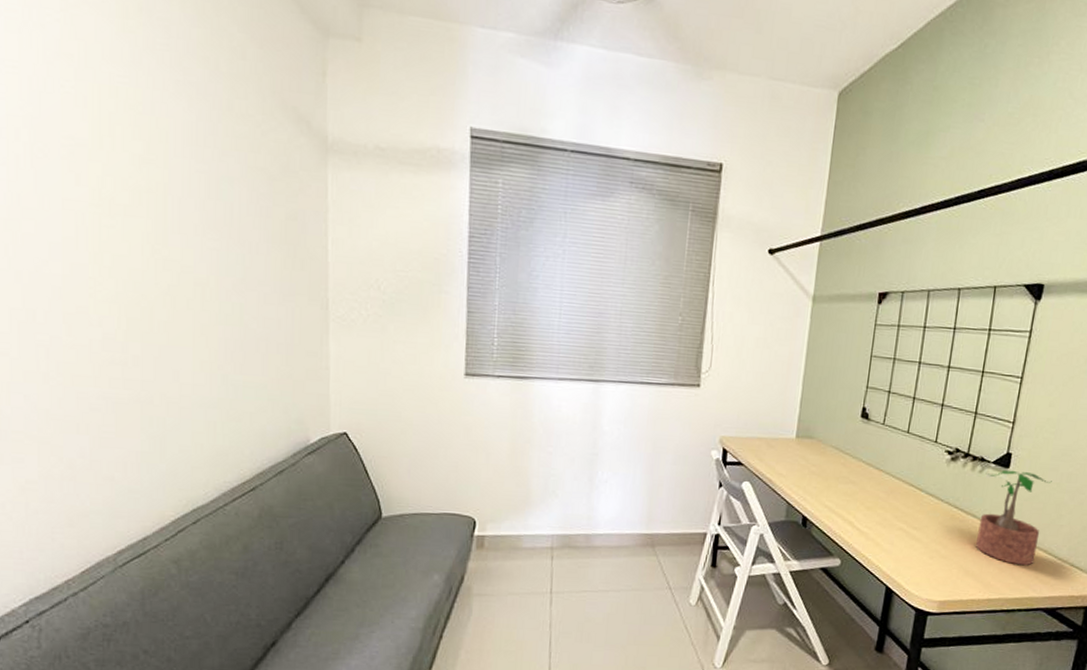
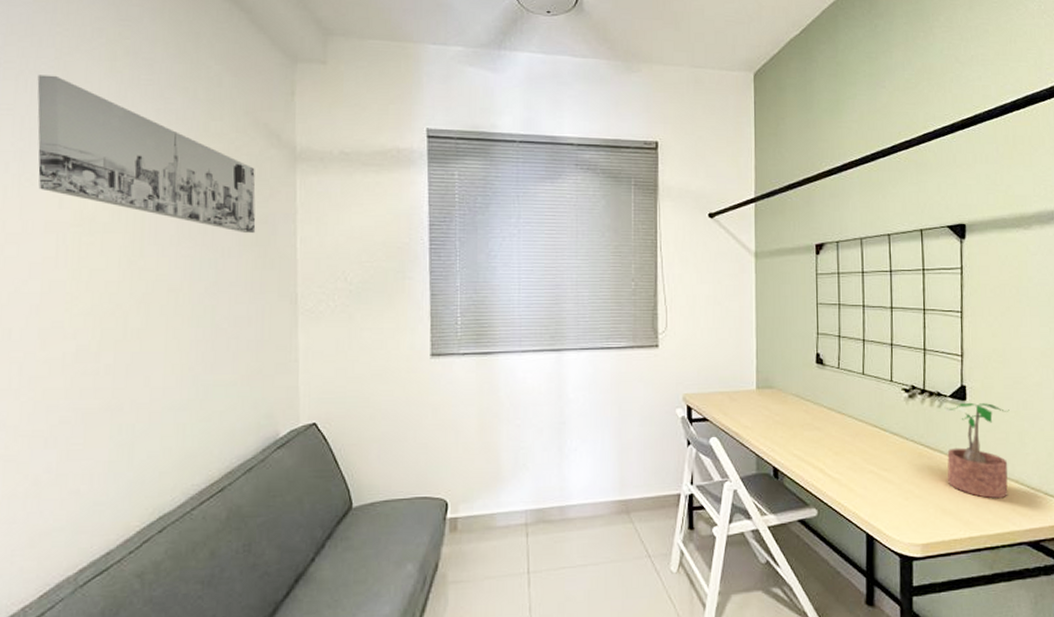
wall art: none [43,28,285,231] -> present [37,75,256,234]

